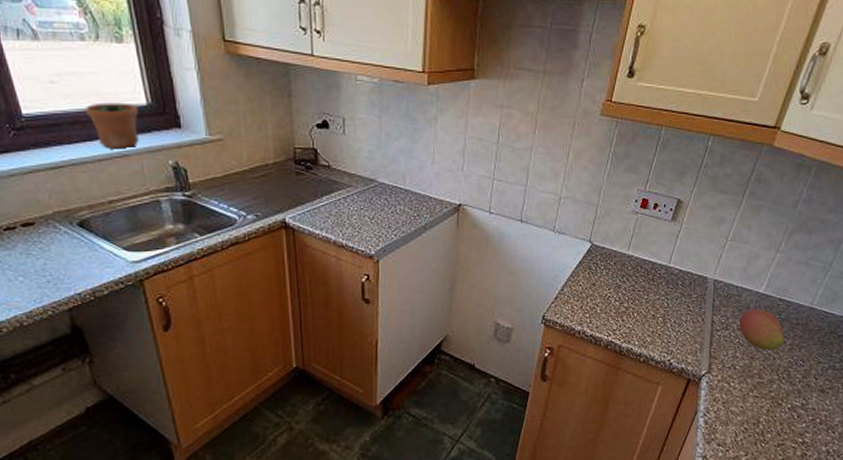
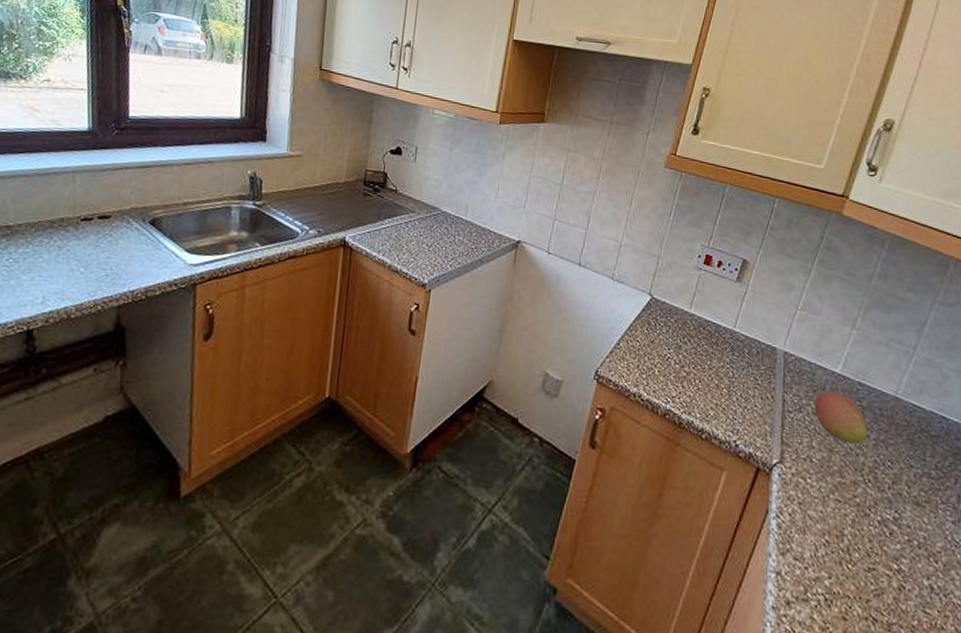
planter: present [85,102,139,149] -> none [184,112,232,156]

